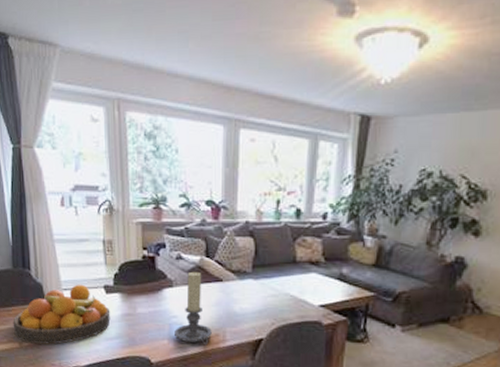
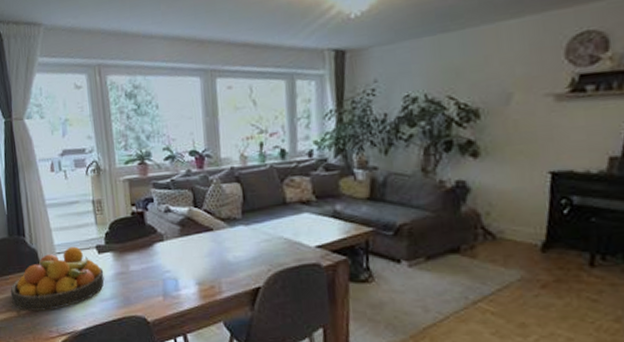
candle holder: present [175,271,212,346] -> none [169,222,207,299]

